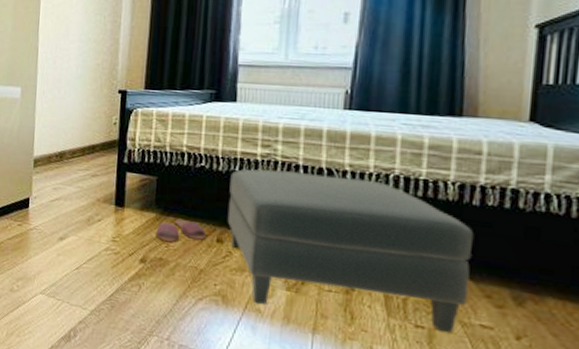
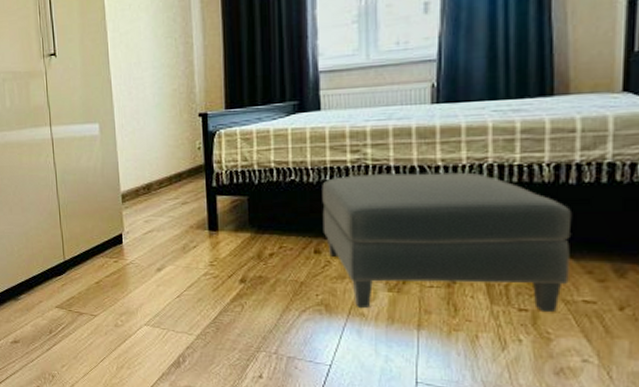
slippers: present [155,219,206,243] -> none [252,236,303,260]

